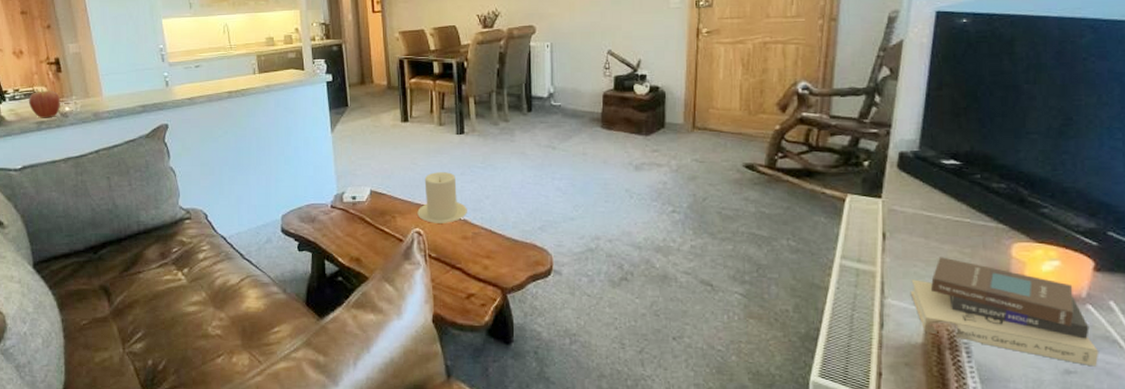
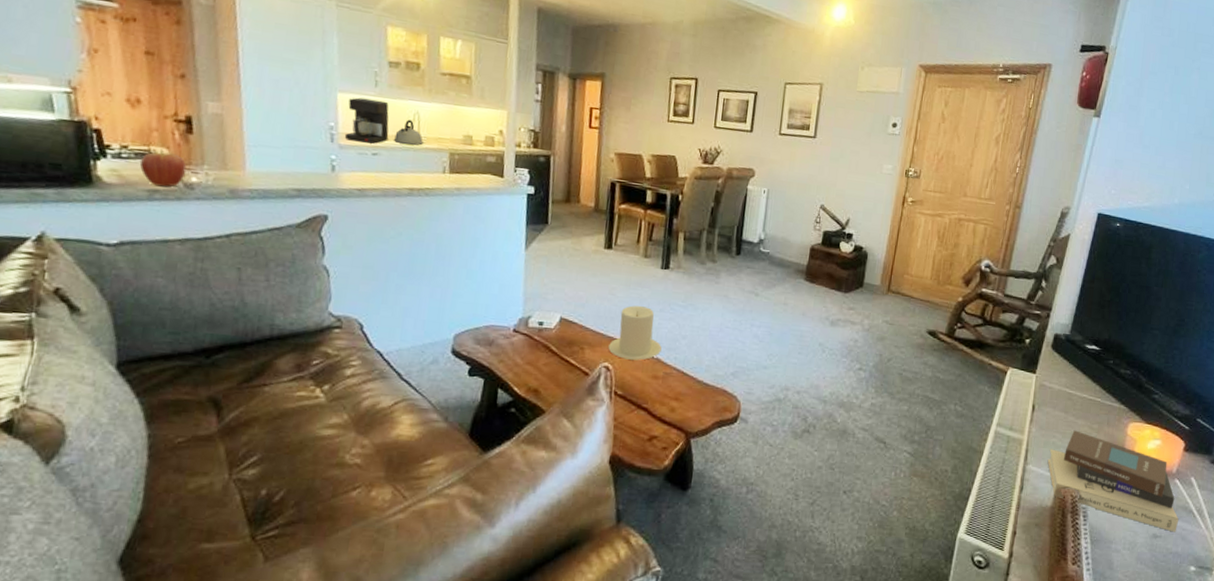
coffee maker: none [172,19,206,58] -> present [344,97,389,144]
kettle: none [211,32,234,54] -> present [394,119,424,145]

